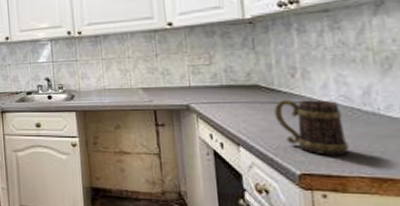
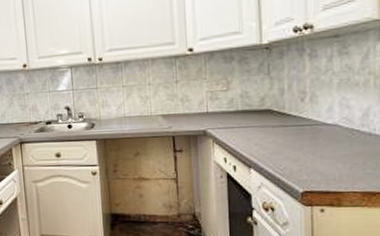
mug: present [274,99,349,156] -> none [284,122,346,174]

